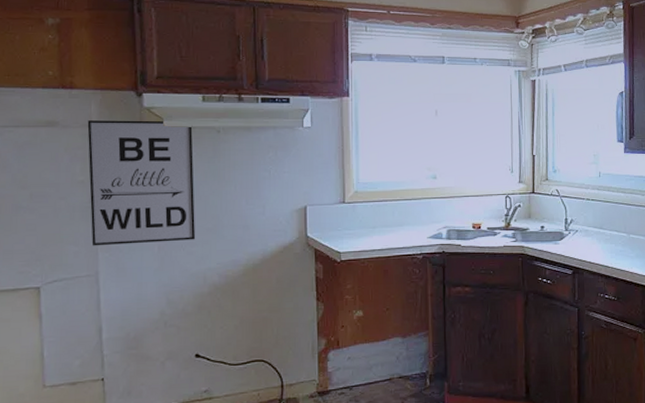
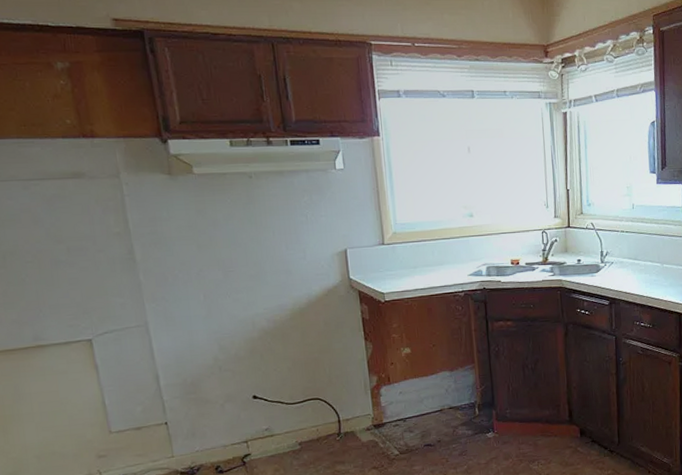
wall art: present [87,120,195,246] -> none [114,168,239,297]

